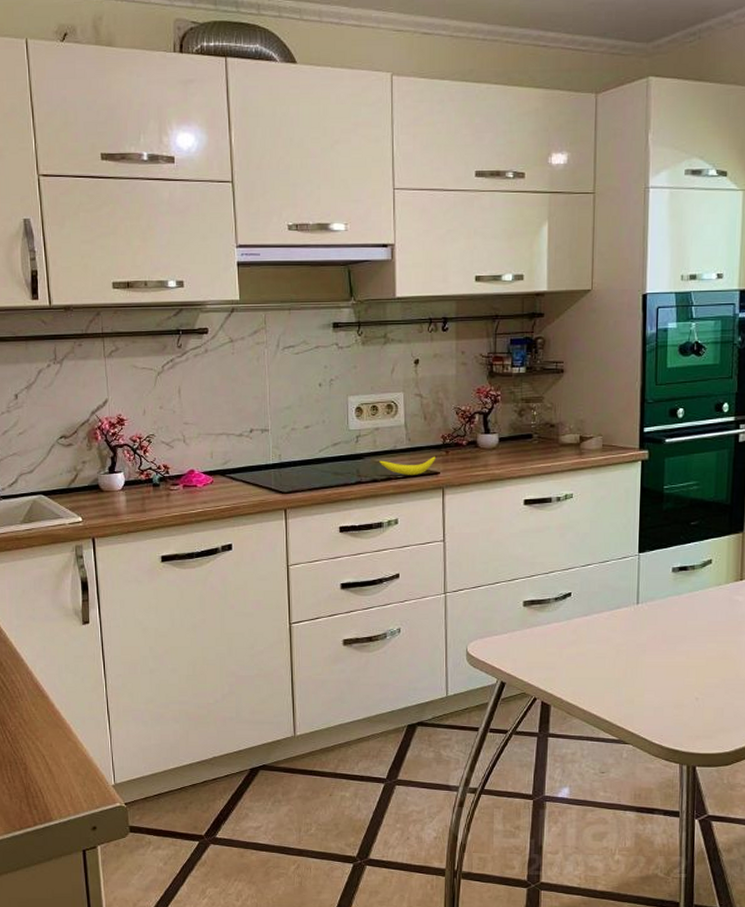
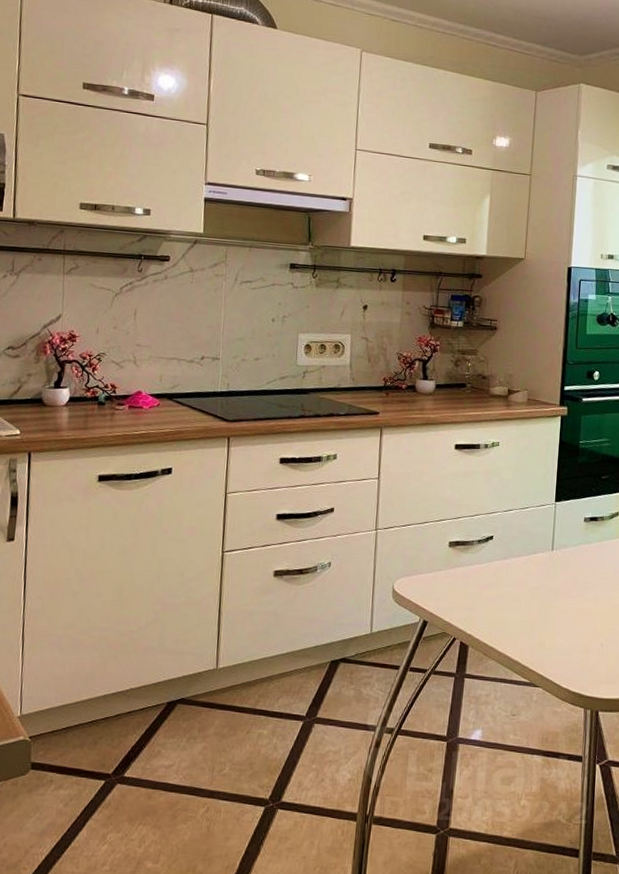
banana: present [379,455,438,476] -> none [323,396,379,414]

